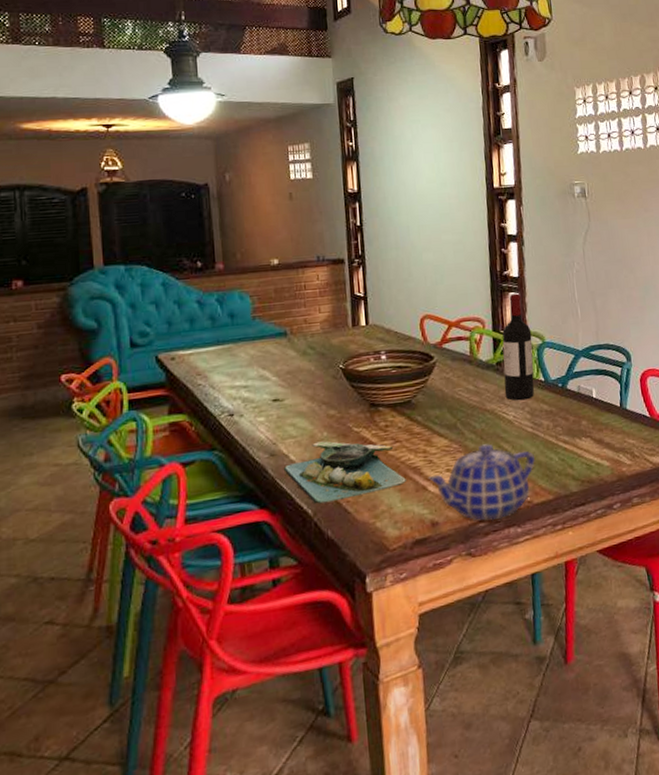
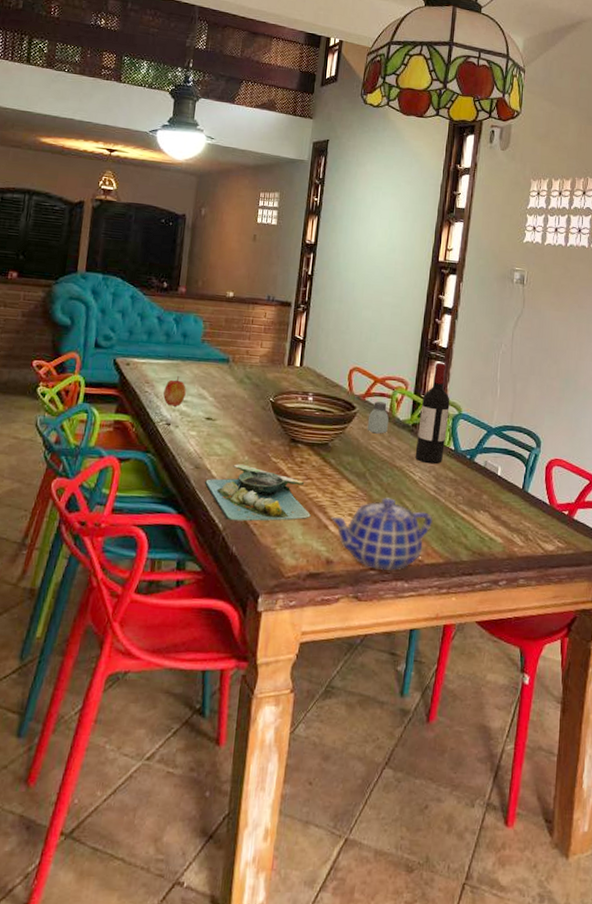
apple: none [219,361,245,395] -> present [163,376,186,407]
saltshaker: none [448,345,472,381] -> present [367,401,389,434]

